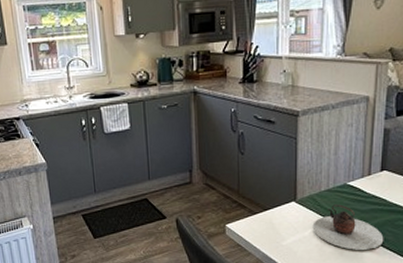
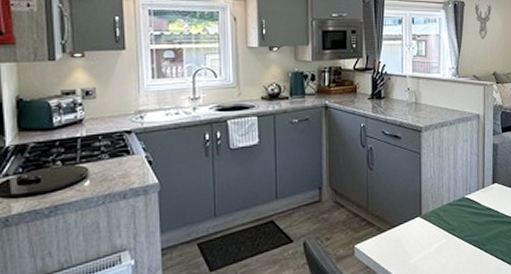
teapot: present [312,204,384,251] -> none [436,218,499,264]

